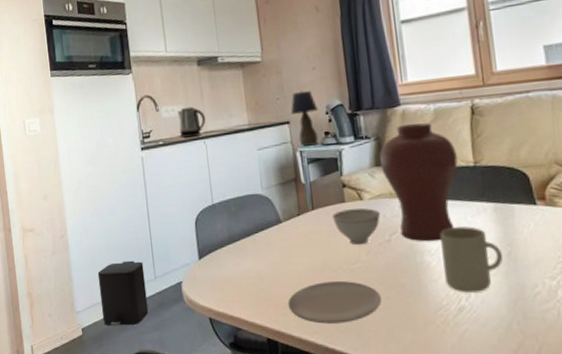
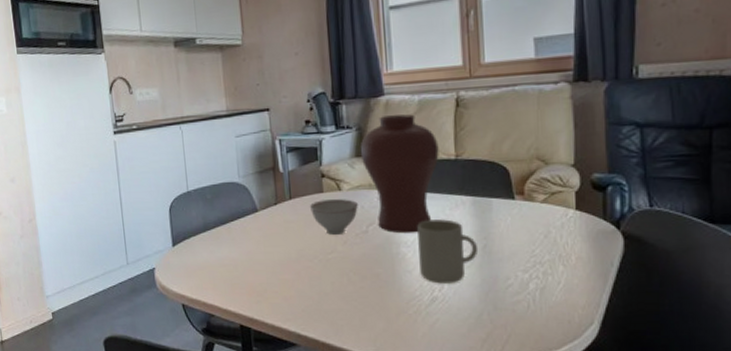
pedal bin: present [97,260,149,325] -> none [68,246,121,310]
kettle: present [178,106,206,138] -> none [153,90,182,123]
plate: present [288,280,381,324] -> none [262,270,355,312]
table lamp: present [290,90,319,146] -> none [271,76,300,135]

